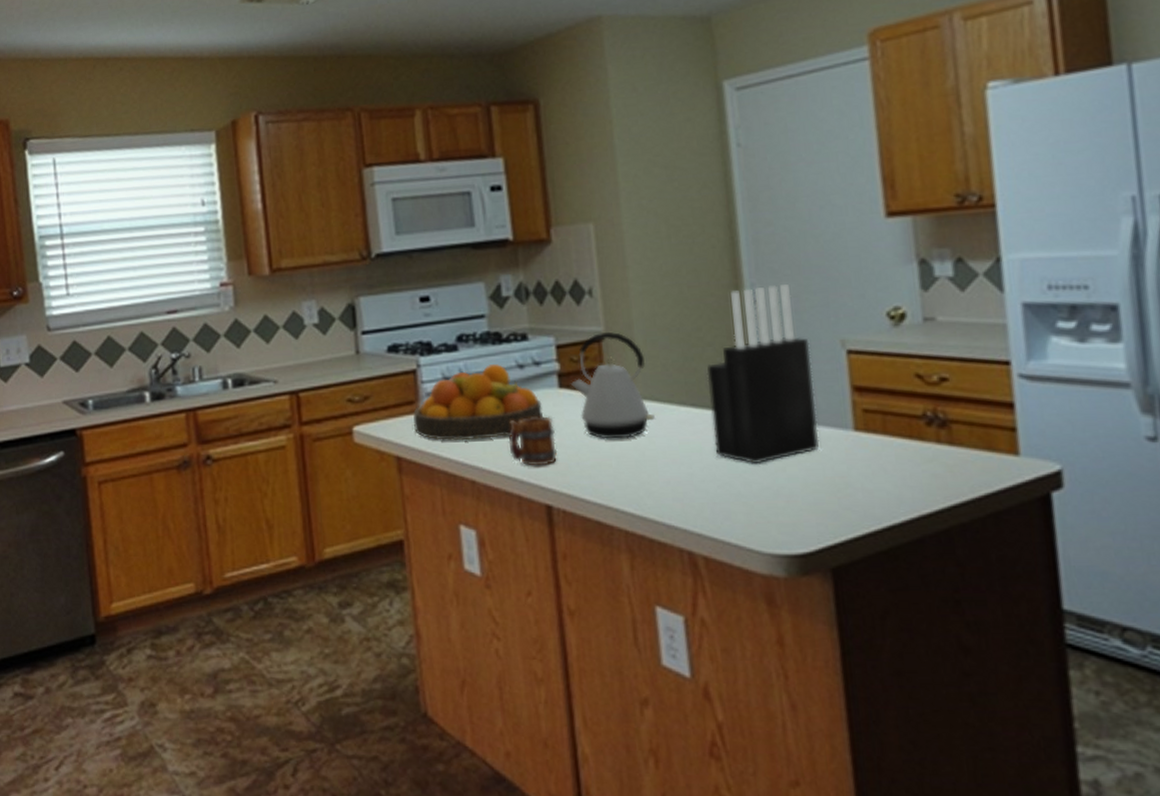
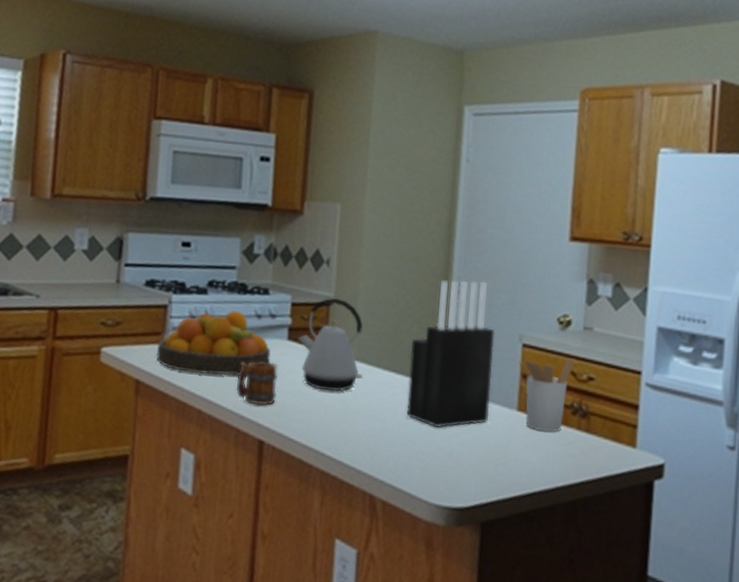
utensil holder: none [846,359,918,452] -> present [519,358,574,433]

